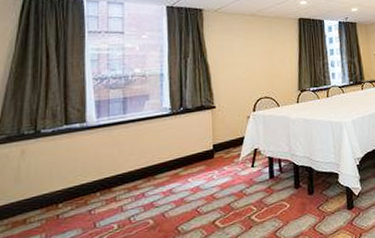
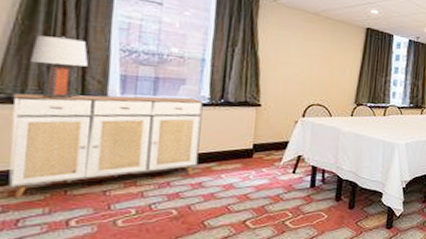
sideboard: none [11,110,167,228] -> present [9,93,203,198]
lamp: none [24,75,68,132] -> present [30,35,88,99]

